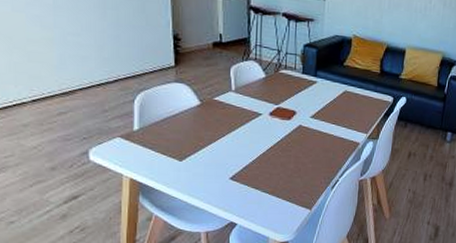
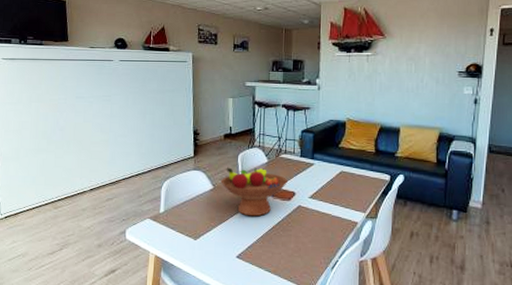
fruit bowl: none [210,81,288,136] -> present [221,167,288,217]

